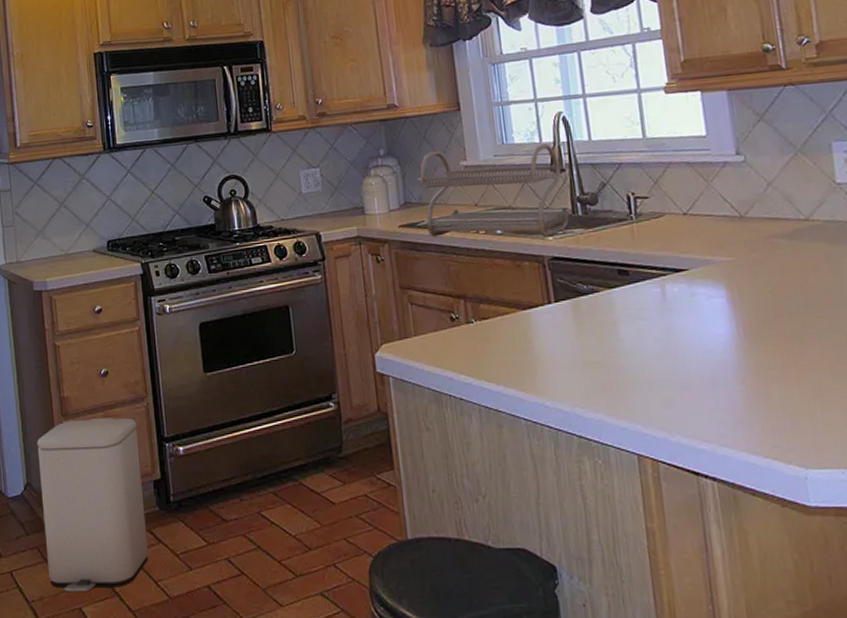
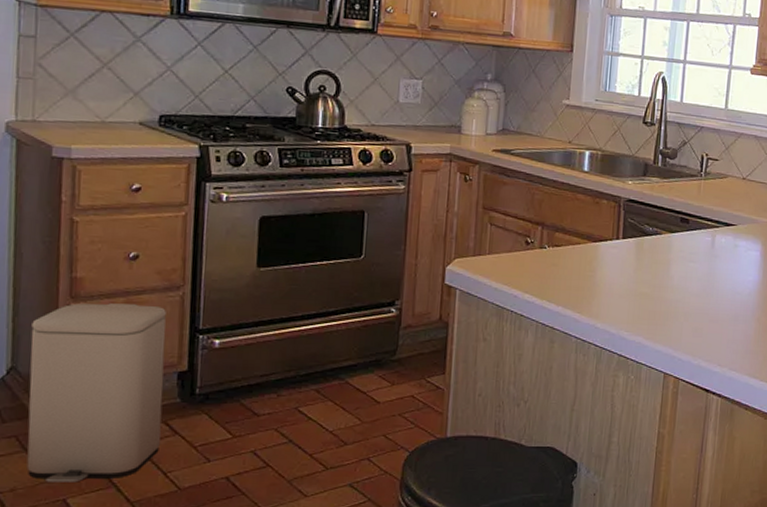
dish rack: present [417,143,571,237] -> none [519,85,653,181]

